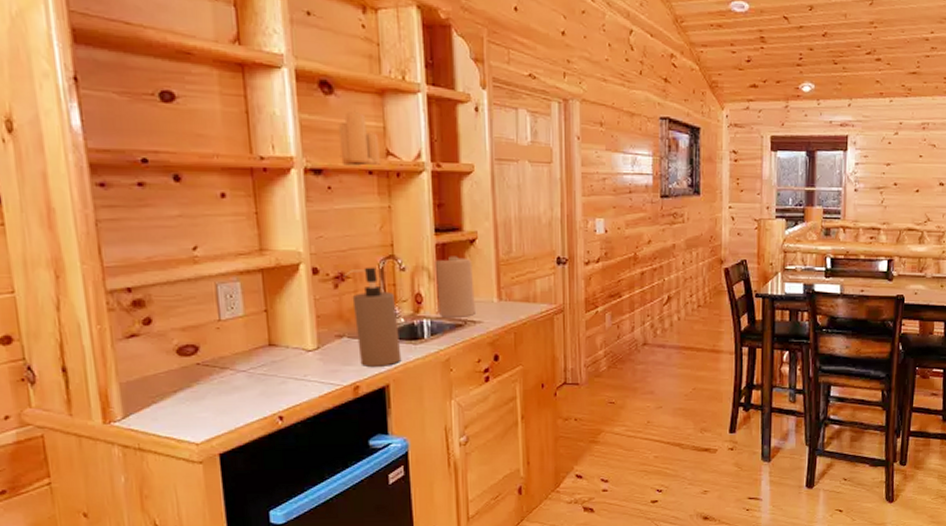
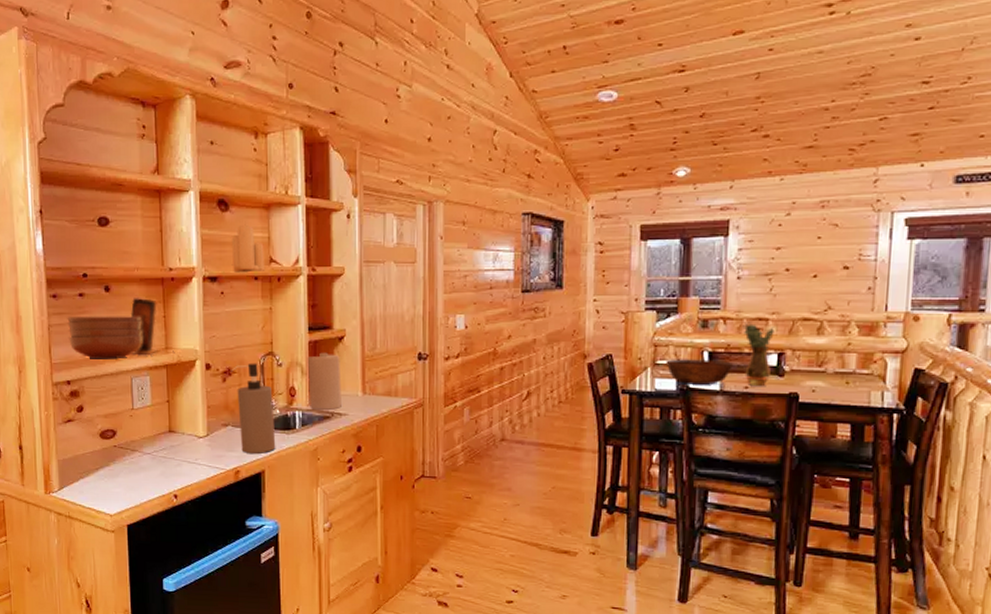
bowl: none [122,210,230,262] -> present [67,316,144,359]
decorative box: none [211,190,279,258] -> present [131,298,180,356]
bowl: none [794,264,852,289] -> present [666,359,734,385]
vase: none [859,229,885,289] -> present [742,320,775,386]

